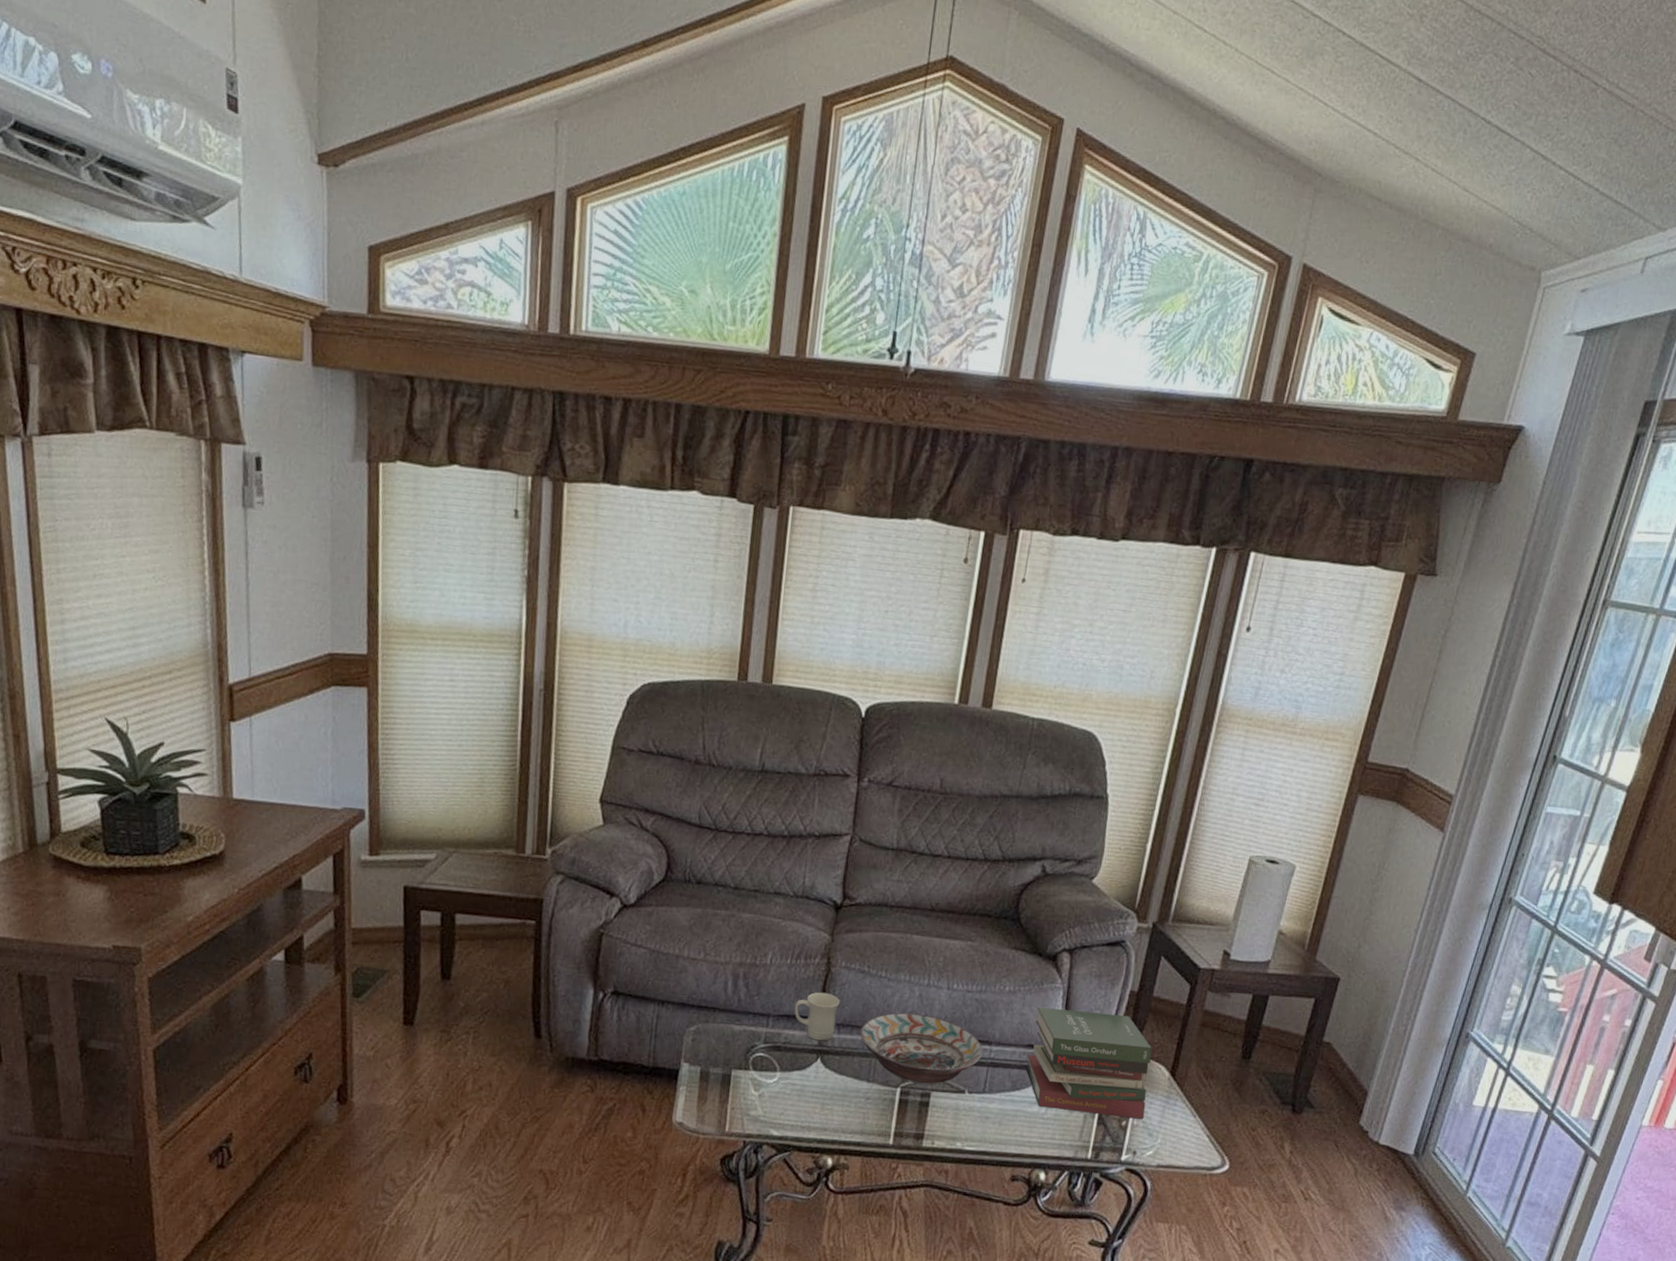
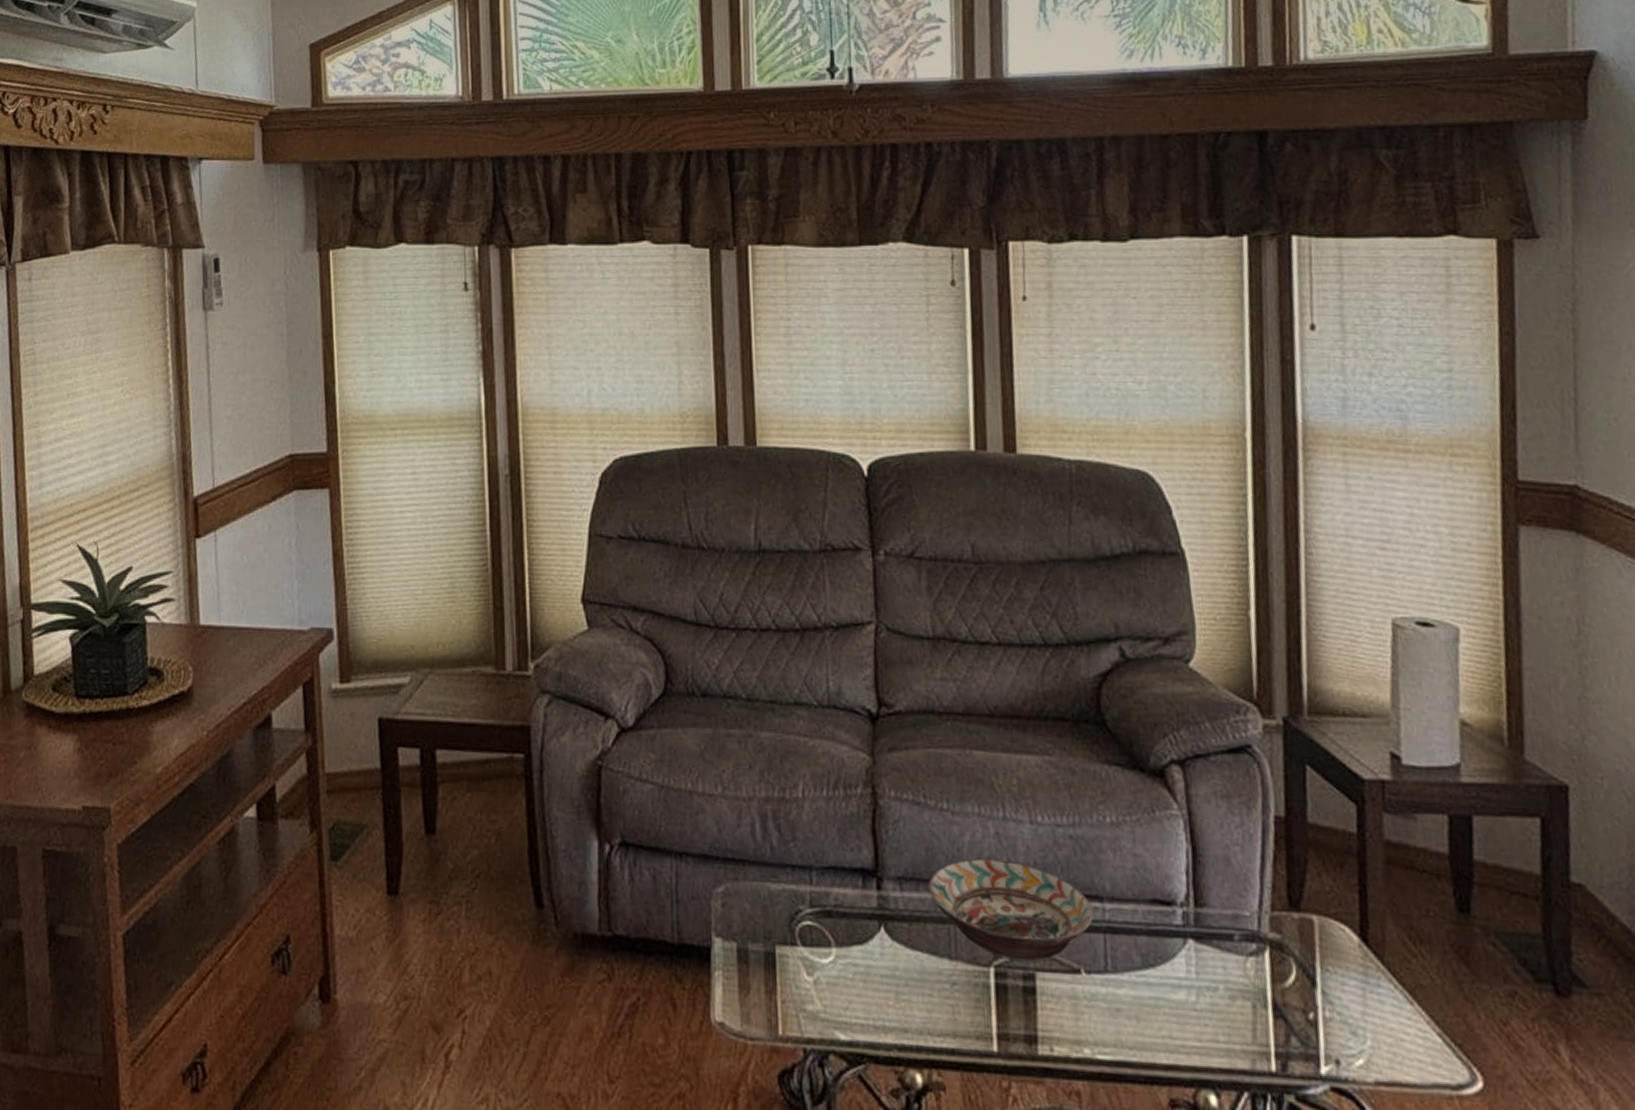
mug: present [794,992,840,1042] -> none [840,833,897,904]
books: present [1026,1006,1152,1120] -> none [1154,843,1339,1010]

